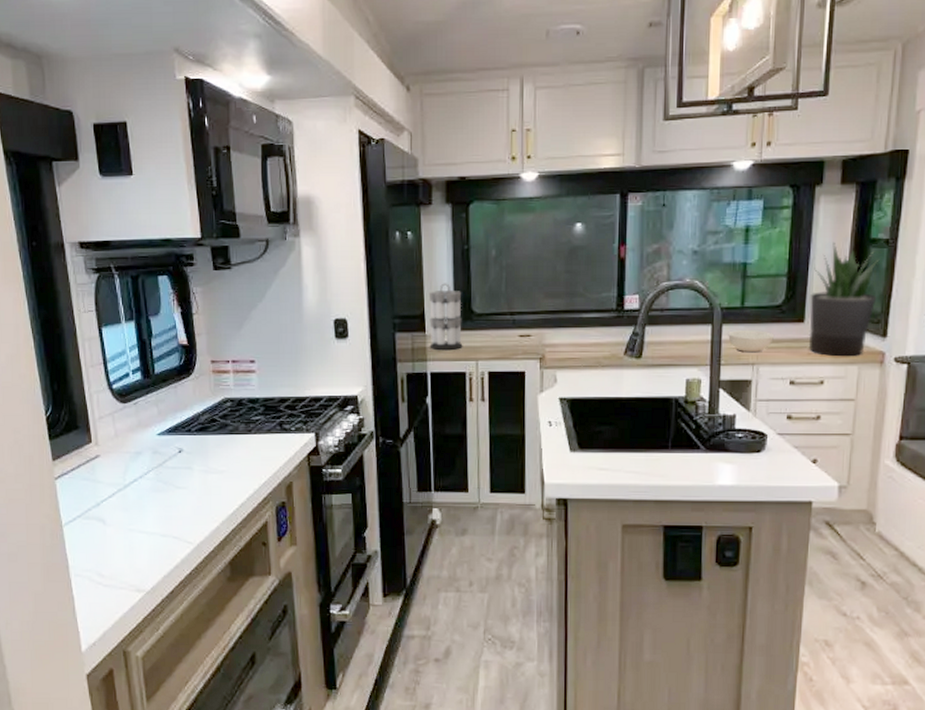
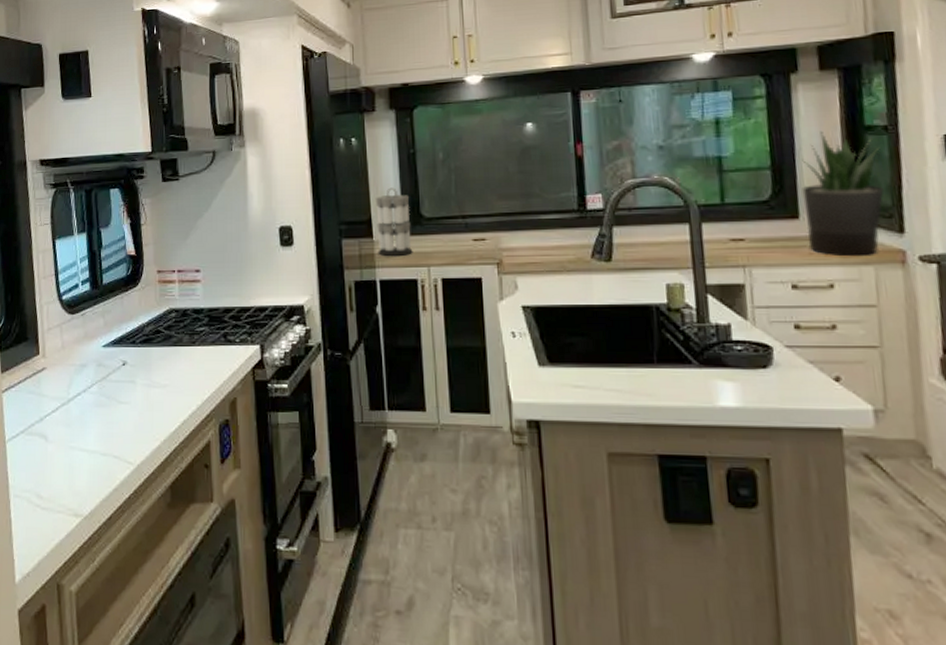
bowl: present [728,330,775,353] -> none [709,229,766,254]

